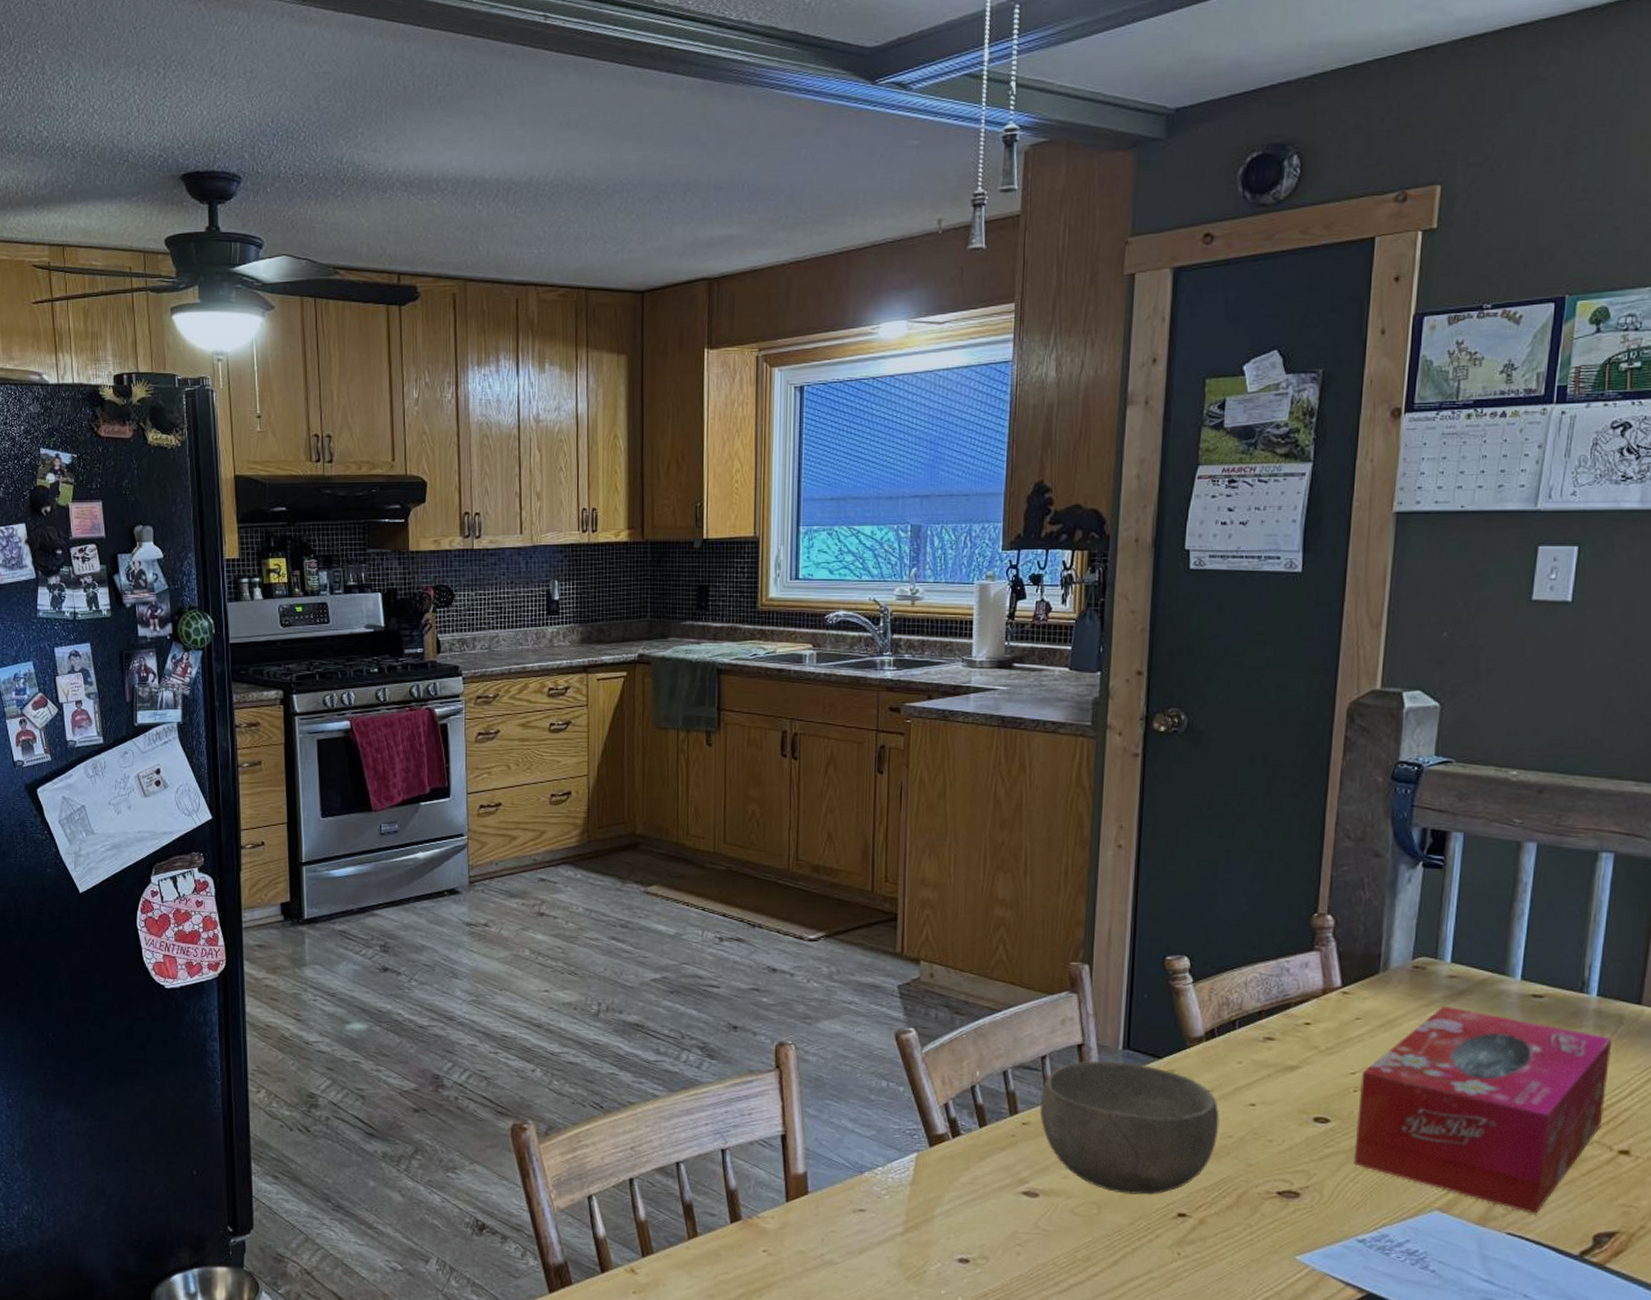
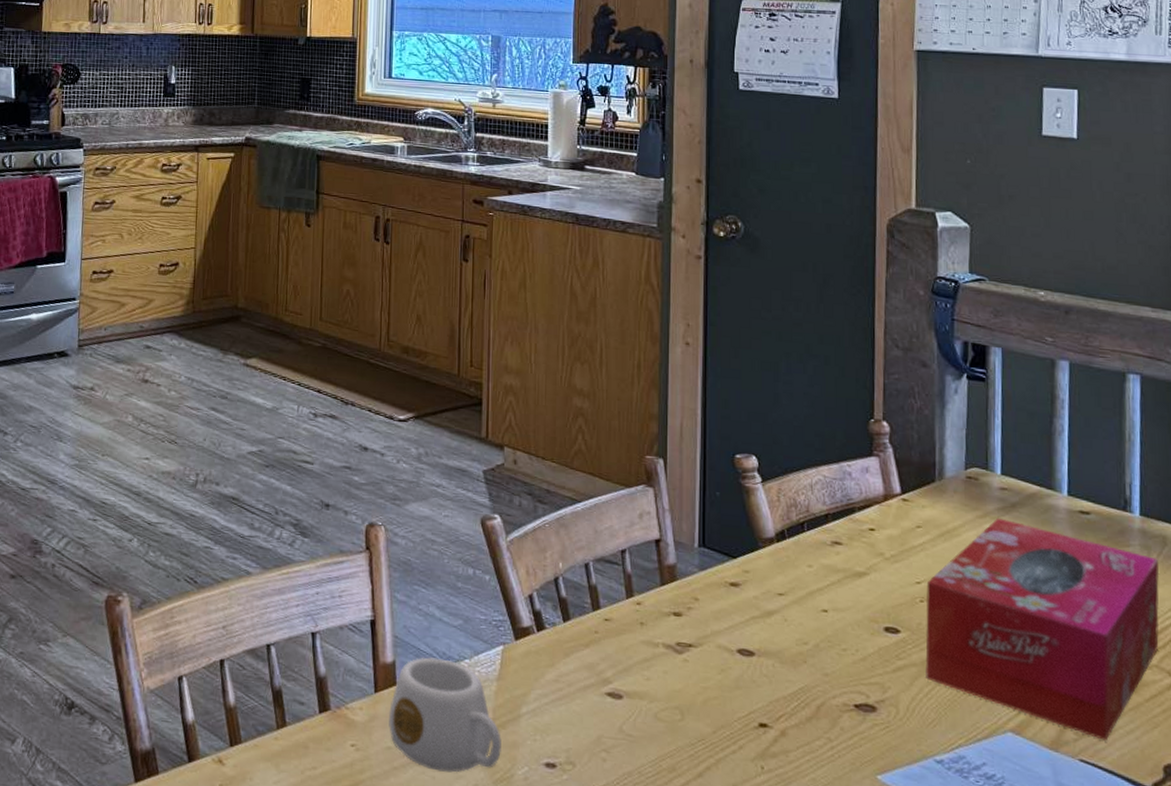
mug: none [800,1167,914,1272] -> present [388,657,501,773]
bowl: present [1039,1061,1220,1195] -> none [621,557,794,702]

